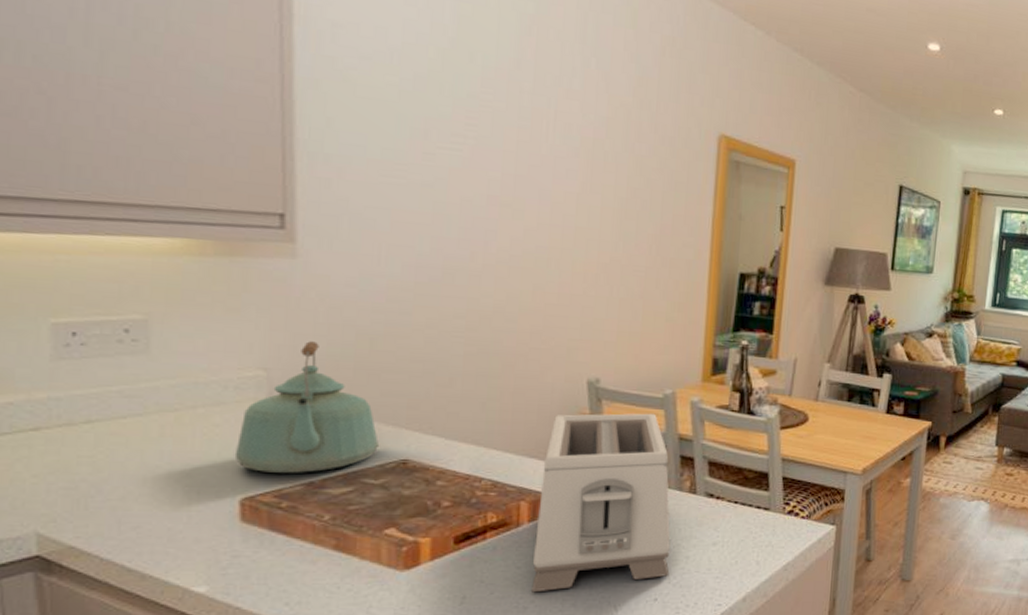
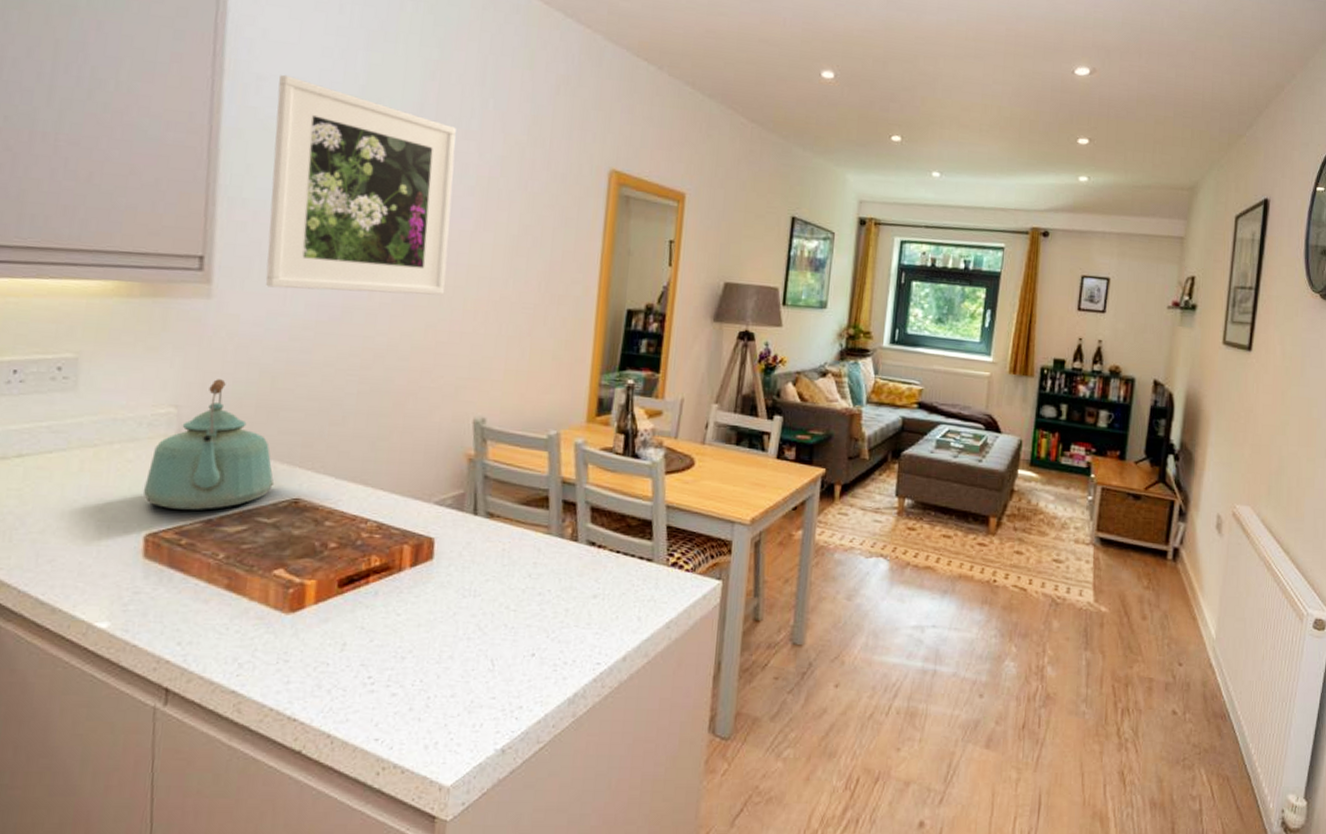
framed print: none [356,22,558,258] -> present [265,74,456,296]
toaster: present [532,413,671,593] -> none [410,455,551,642]

